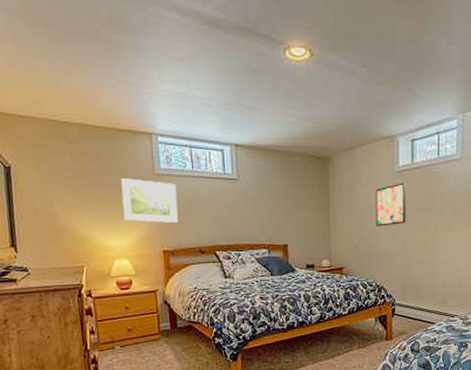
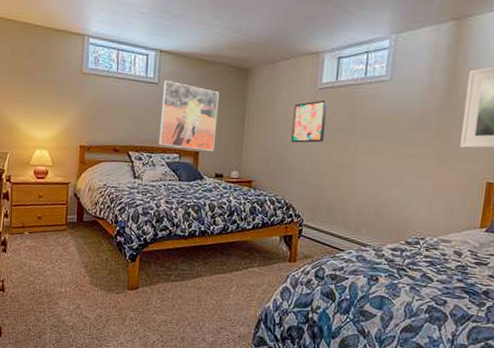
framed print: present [121,178,178,223] -> none [49,74,101,120]
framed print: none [243,176,302,243] -> present [158,81,220,151]

